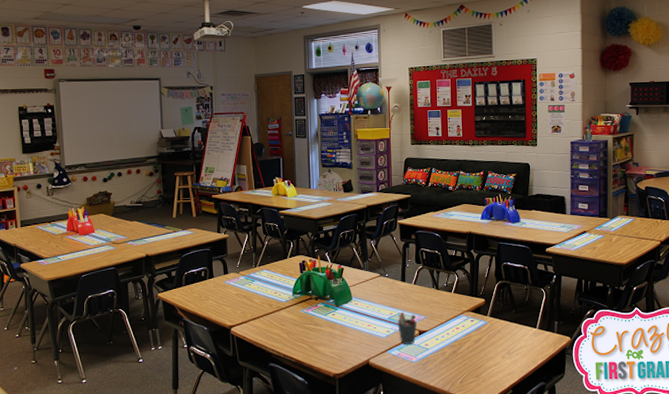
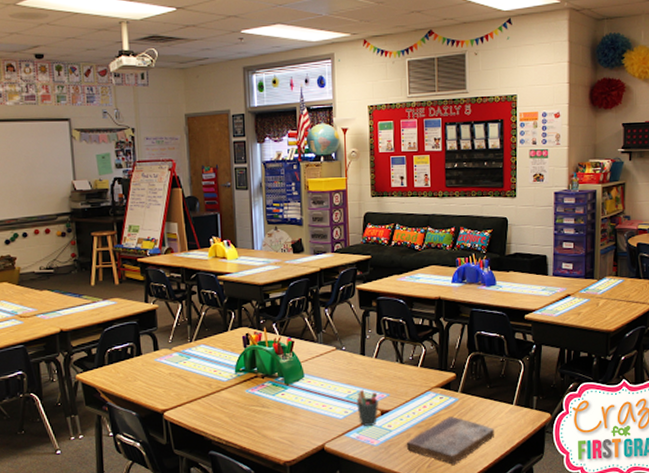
book: none [441,338,521,381] -> present [406,416,495,465]

